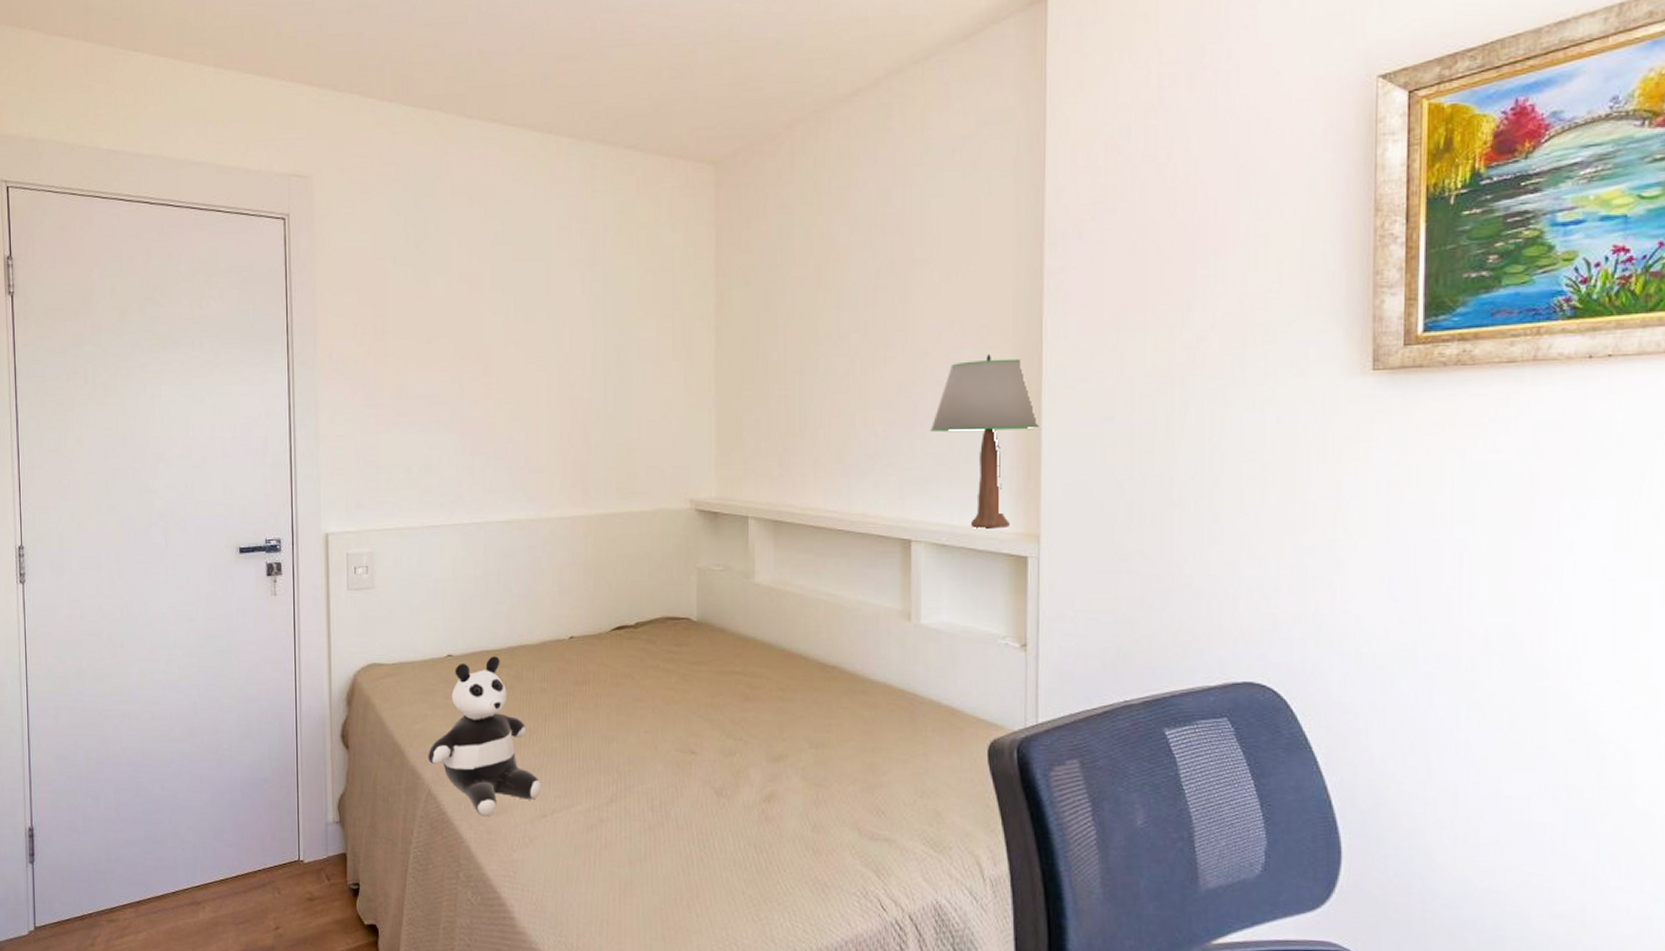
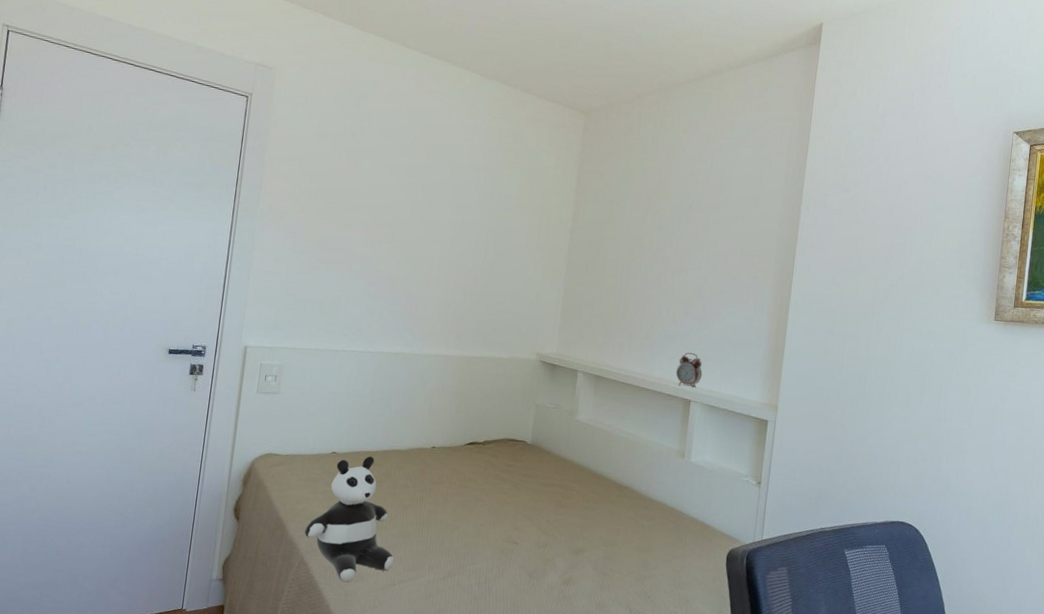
alarm clock: none [885,475,923,522] -> present [676,352,702,388]
table lamp: present [930,354,1039,529] -> none [712,276,785,399]

